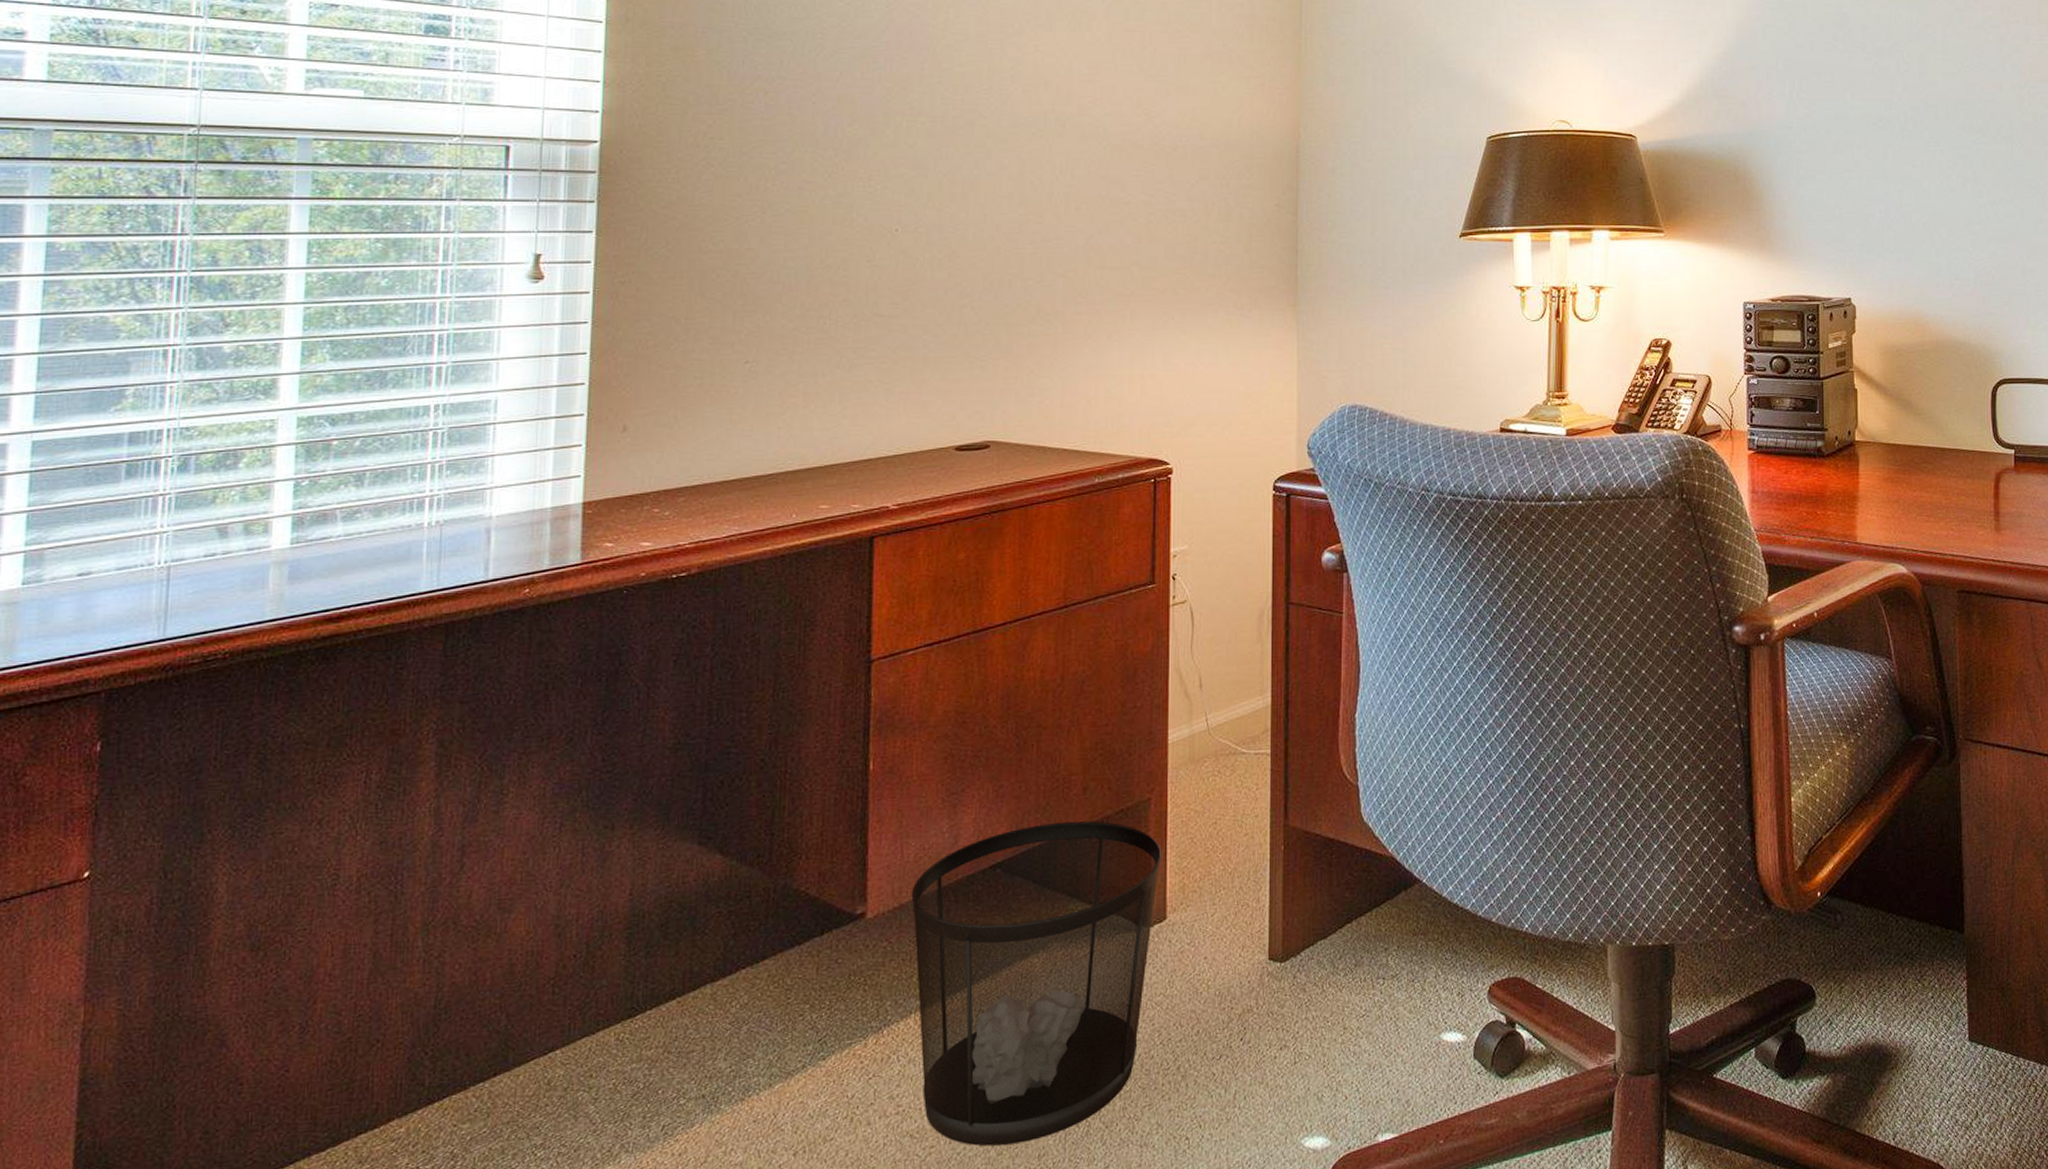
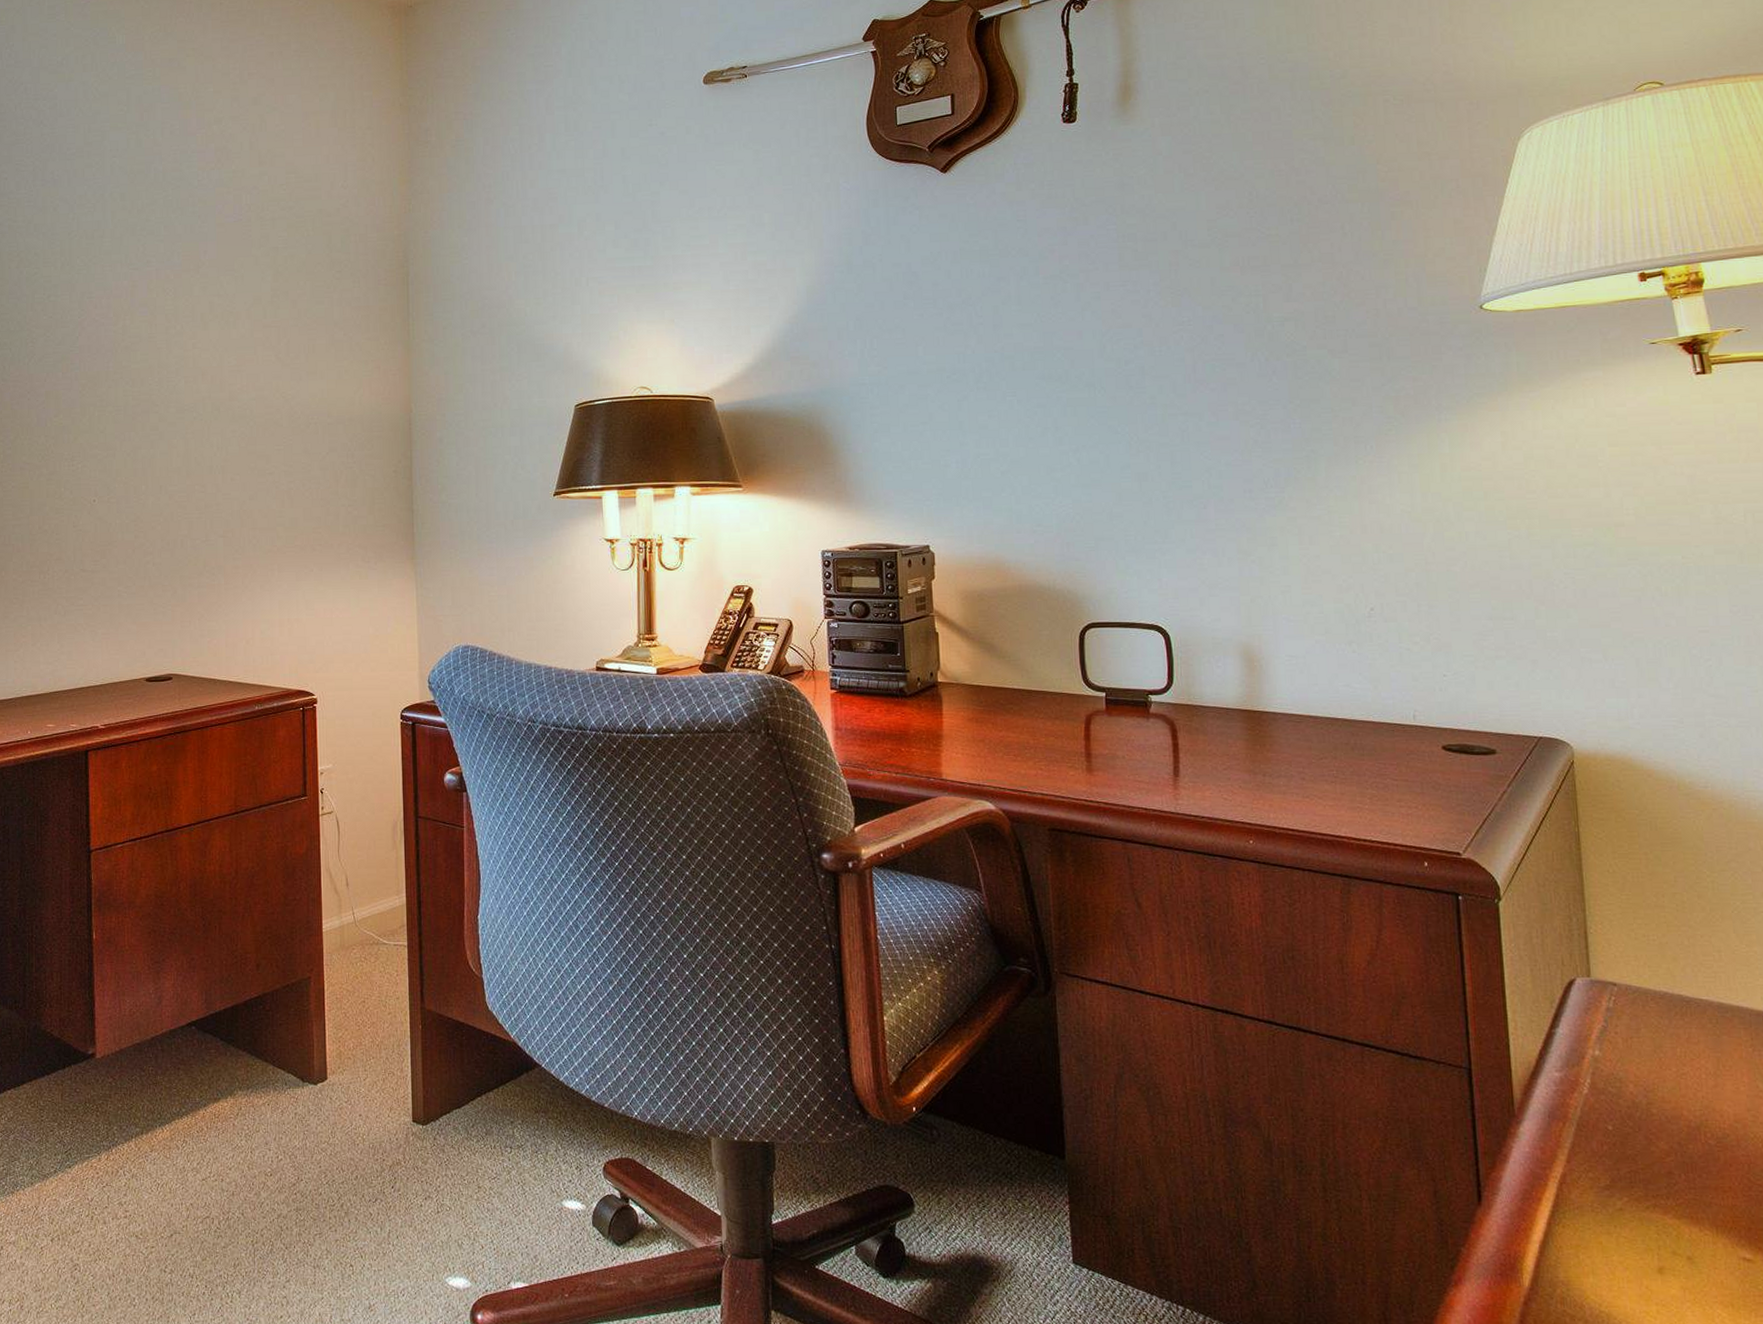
waste bin: present [911,821,1162,1147] -> none [128,991,322,1253]

